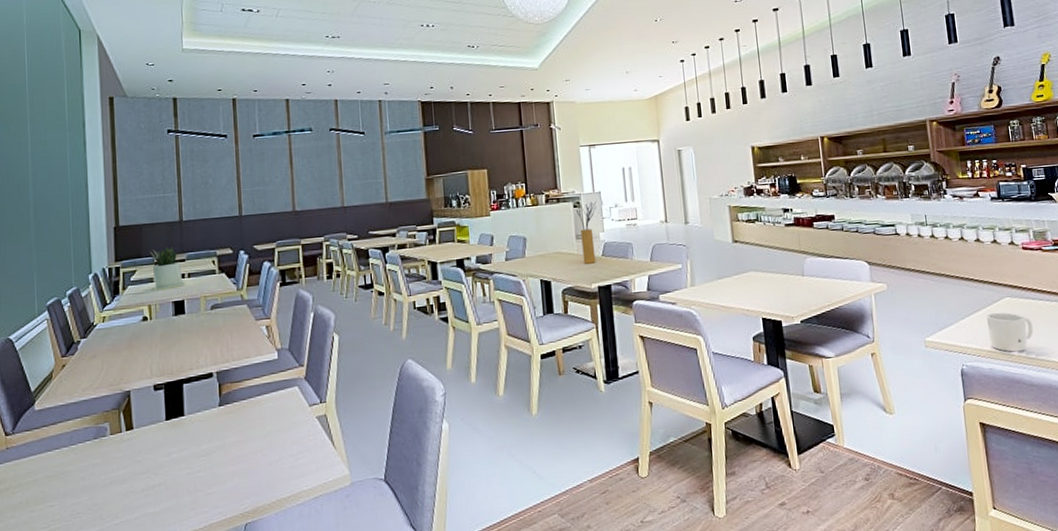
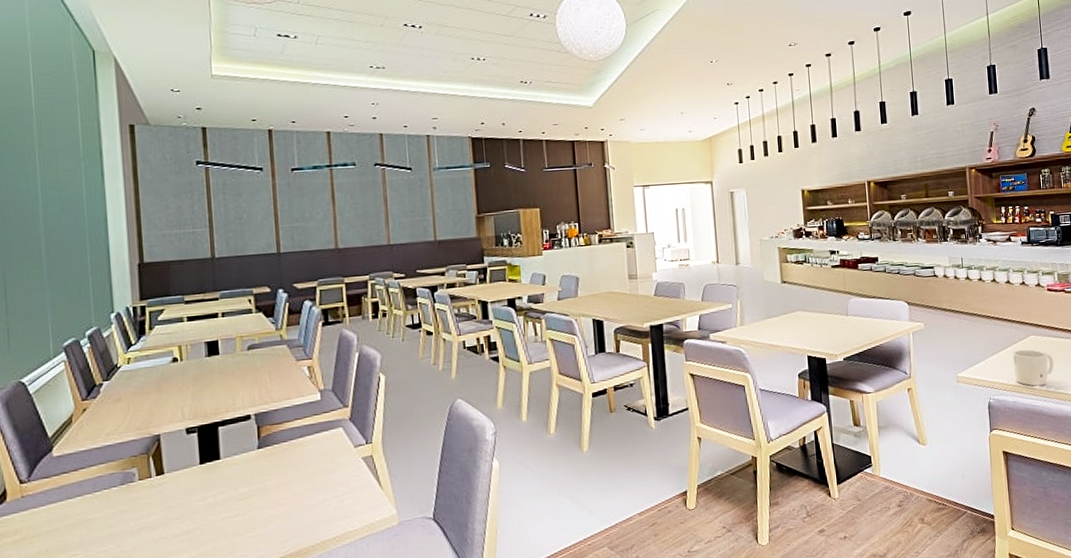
planter: present [150,247,185,291] -> none [179,285,219,331]
vase: present [575,201,597,264] -> none [628,241,650,304]

